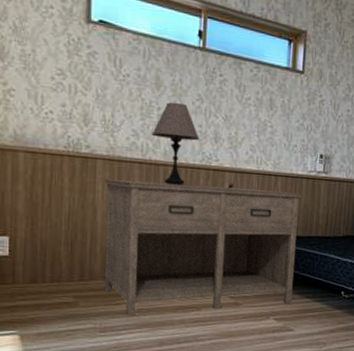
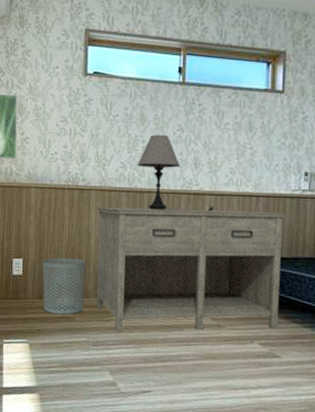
waste bin: none [36,235,91,300] -> present [43,258,86,315]

